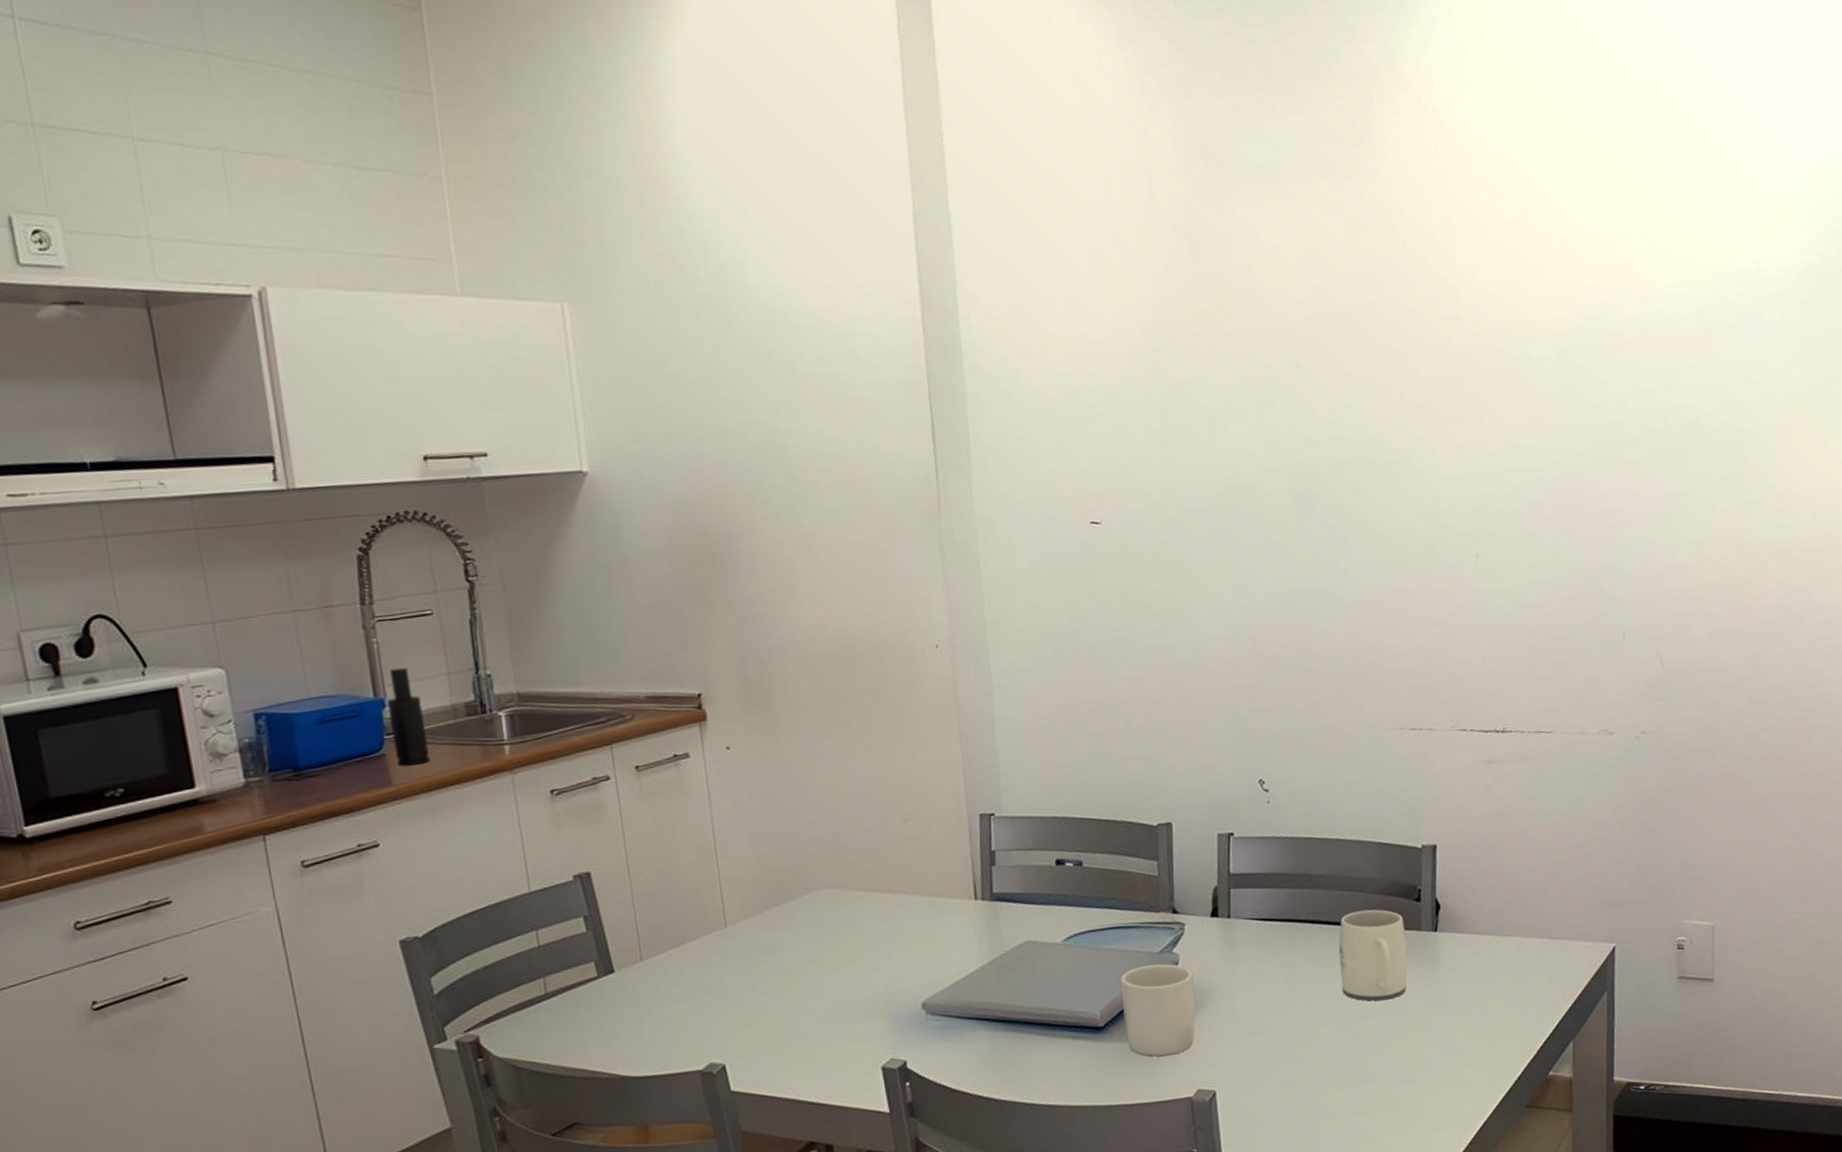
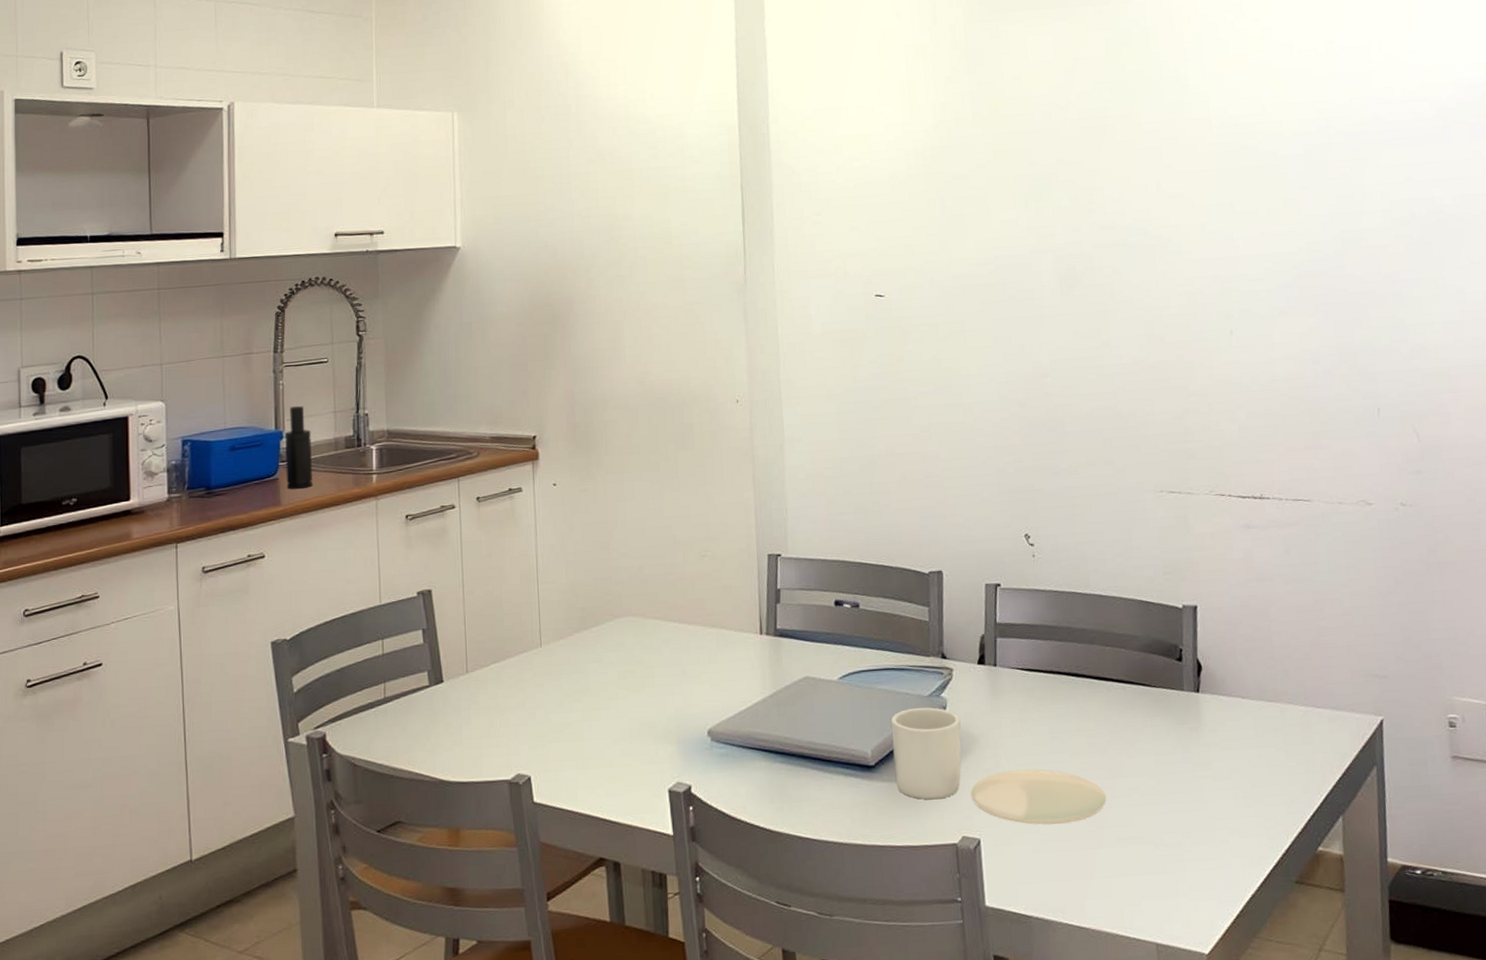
plate: none [1205,1018,1344,1073] -> present [970,769,1107,825]
mug: present [1338,909,1408,1001] -> none [1101,666,1170,759]

